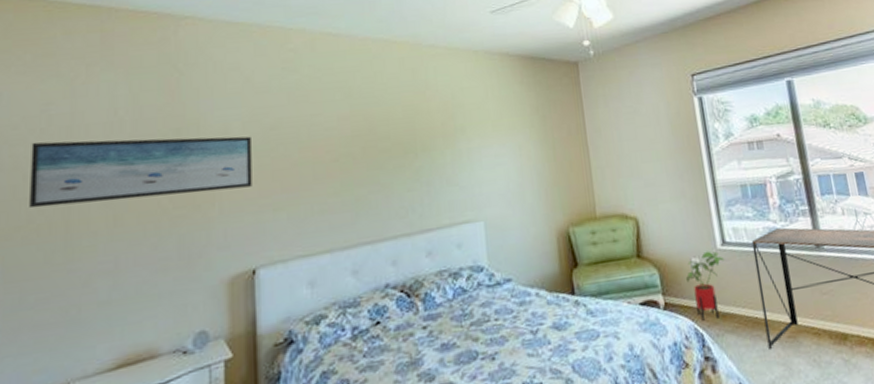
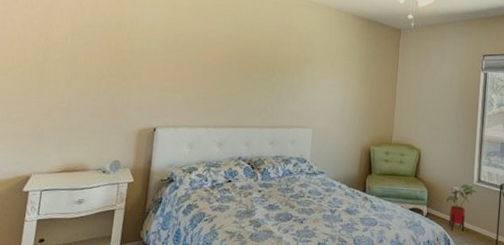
wall art: present [29,136,252,209] -> none [19,13,166,72]

